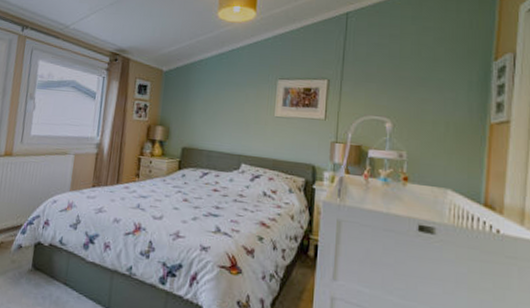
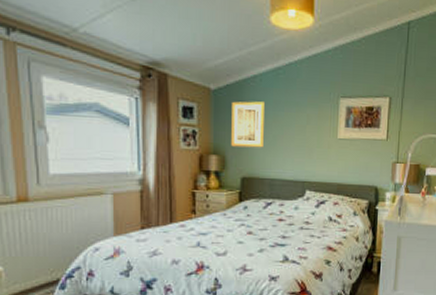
wall art: none [176,81,208,122] -> present [231,101,264,148]

